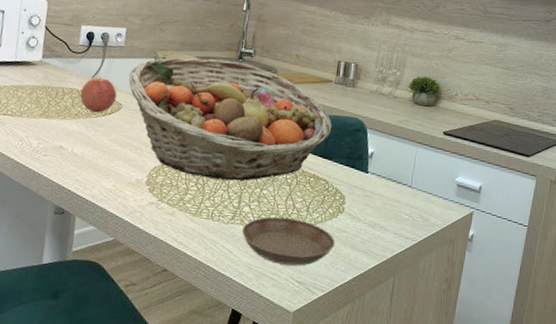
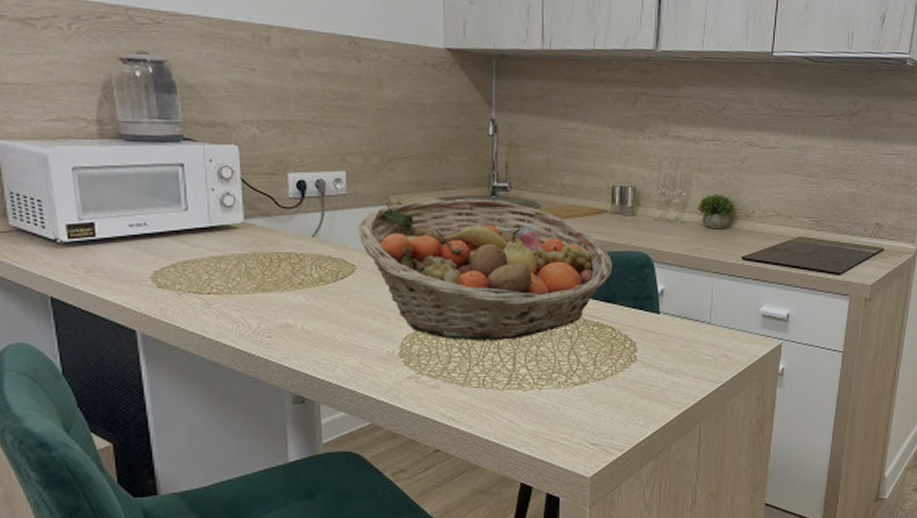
apple: present [80,76,117,113] -> none [300,234,347,279]
saucer: present [242,217,335,266] -> none [522,375,630,428]

